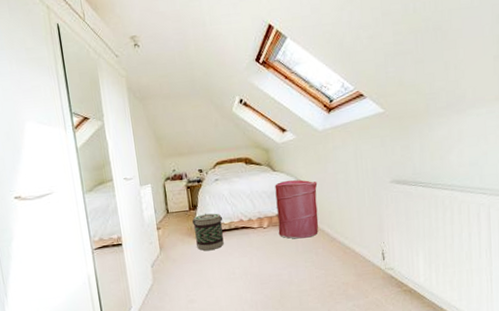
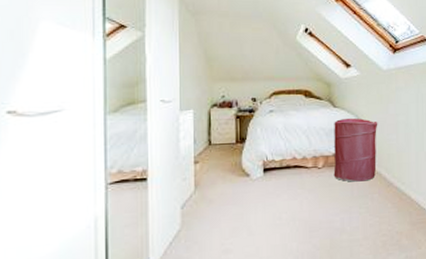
basket: present [192,213,224,251] -> none [238,147,274,191]

